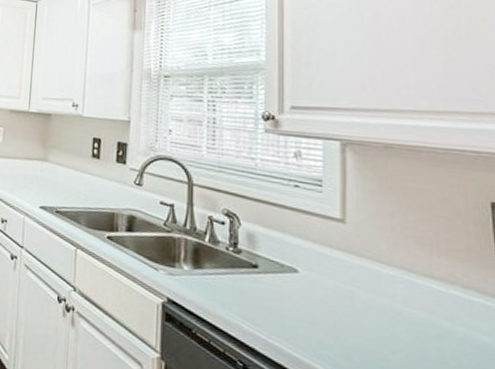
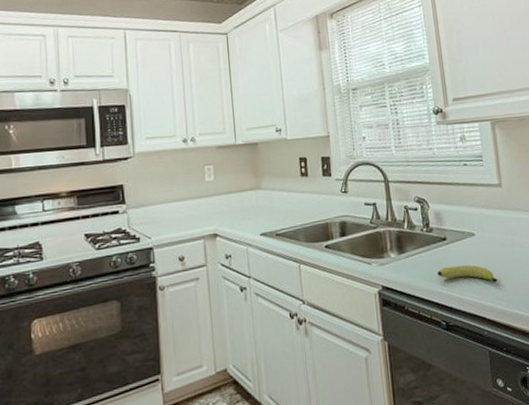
fruit: none [240,299,323,337] -> present [437,264,498,283]

